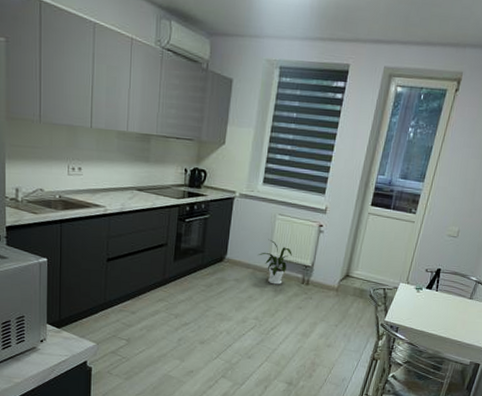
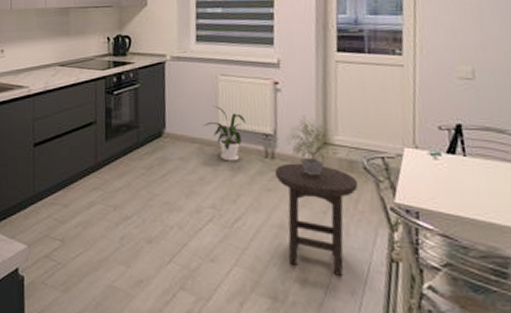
stool: none [305,288,364,369] -> present [274,163,359,276]
potted plant: none [319,253,355,299] -> present [285,115,337,176]

